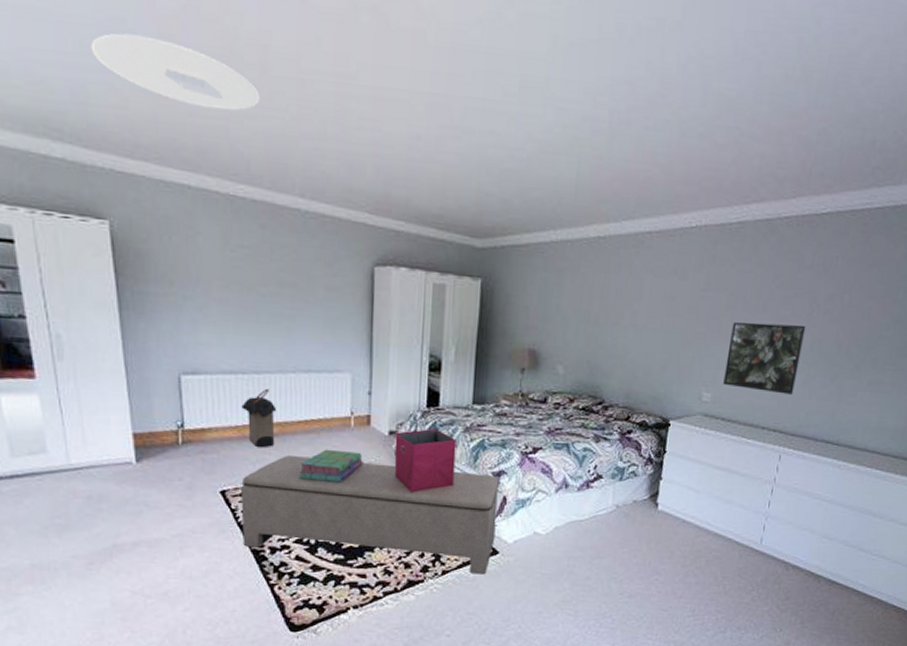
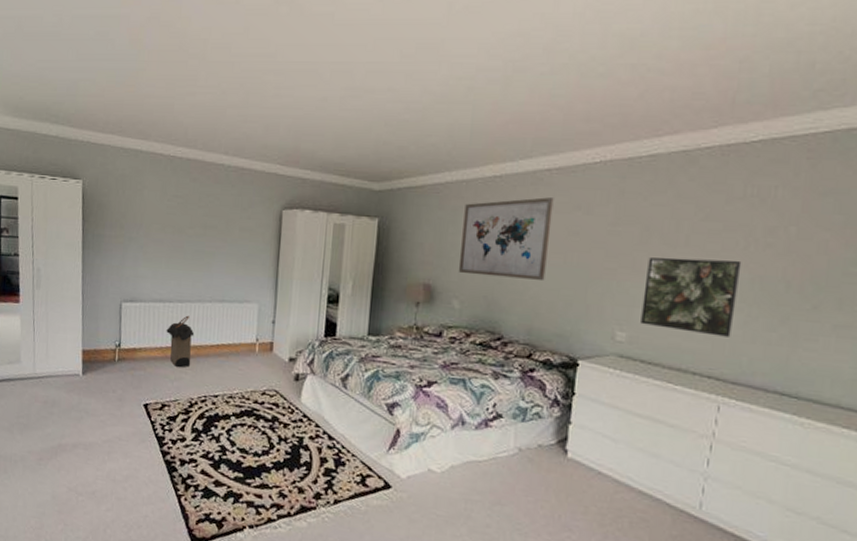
ceiling light: present [91,33,260,111] -> none [83,43,199,91]
bench: present [241,454,499,575] -> none [158,375,393,509]
stack of books: present [298,449,363,483] -> none [208,372,265,404]
storage bin: present [394,428,457,492] -> none [292,357,352,418]
wall art: none [564,261,653,346] -> present [459,197,554,282]

